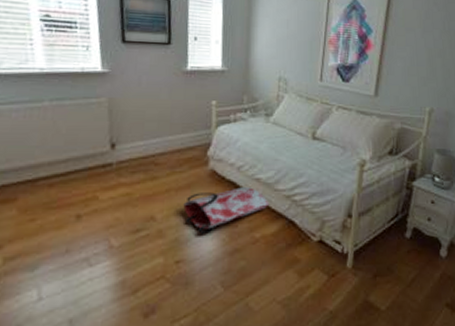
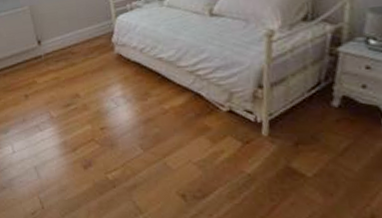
bag: present [183,186,270,234] -> none [99,65,174,107]

